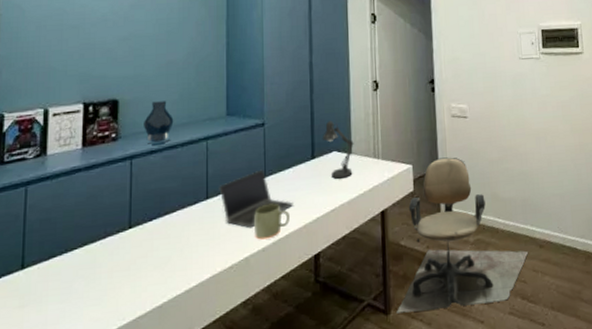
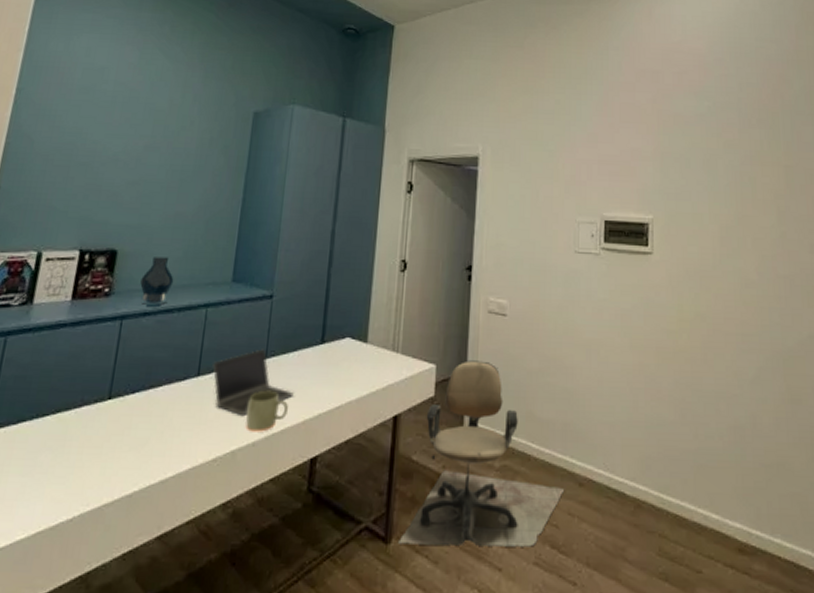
desk lamp: present [322,121,354,179] -> none [335,301,372,371]

